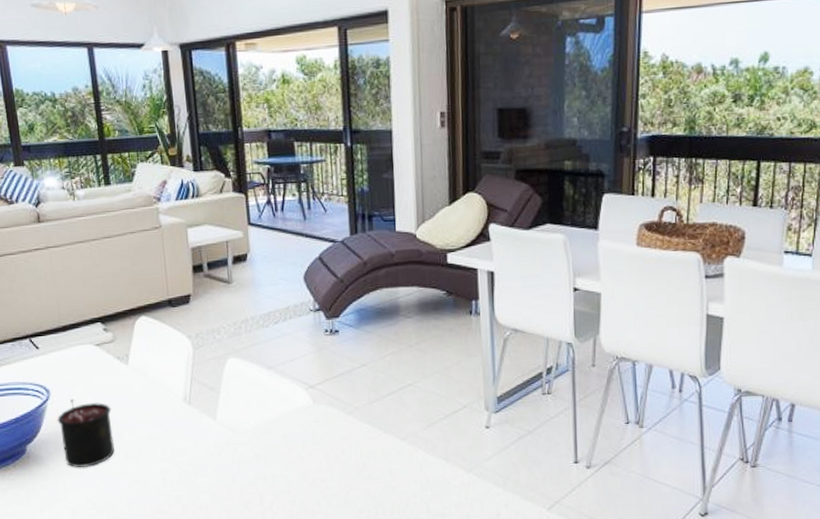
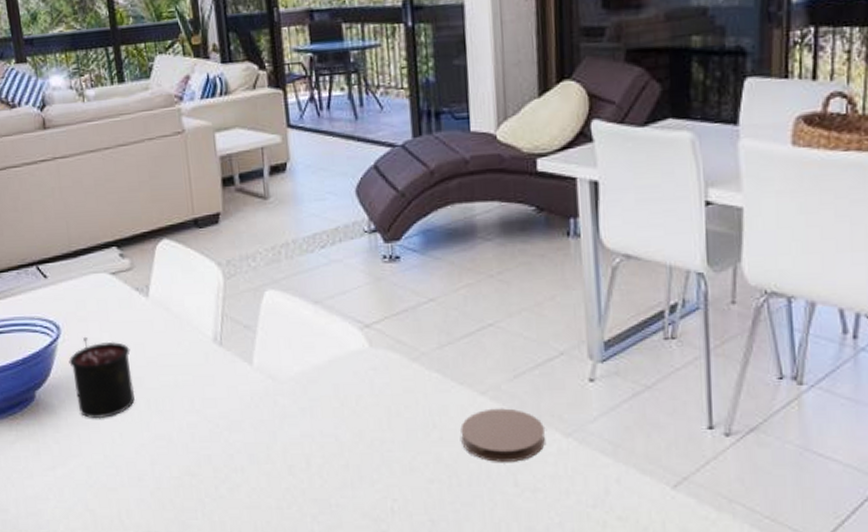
coaster: none [385,451,451,494] -> present [460,408,545,462]

